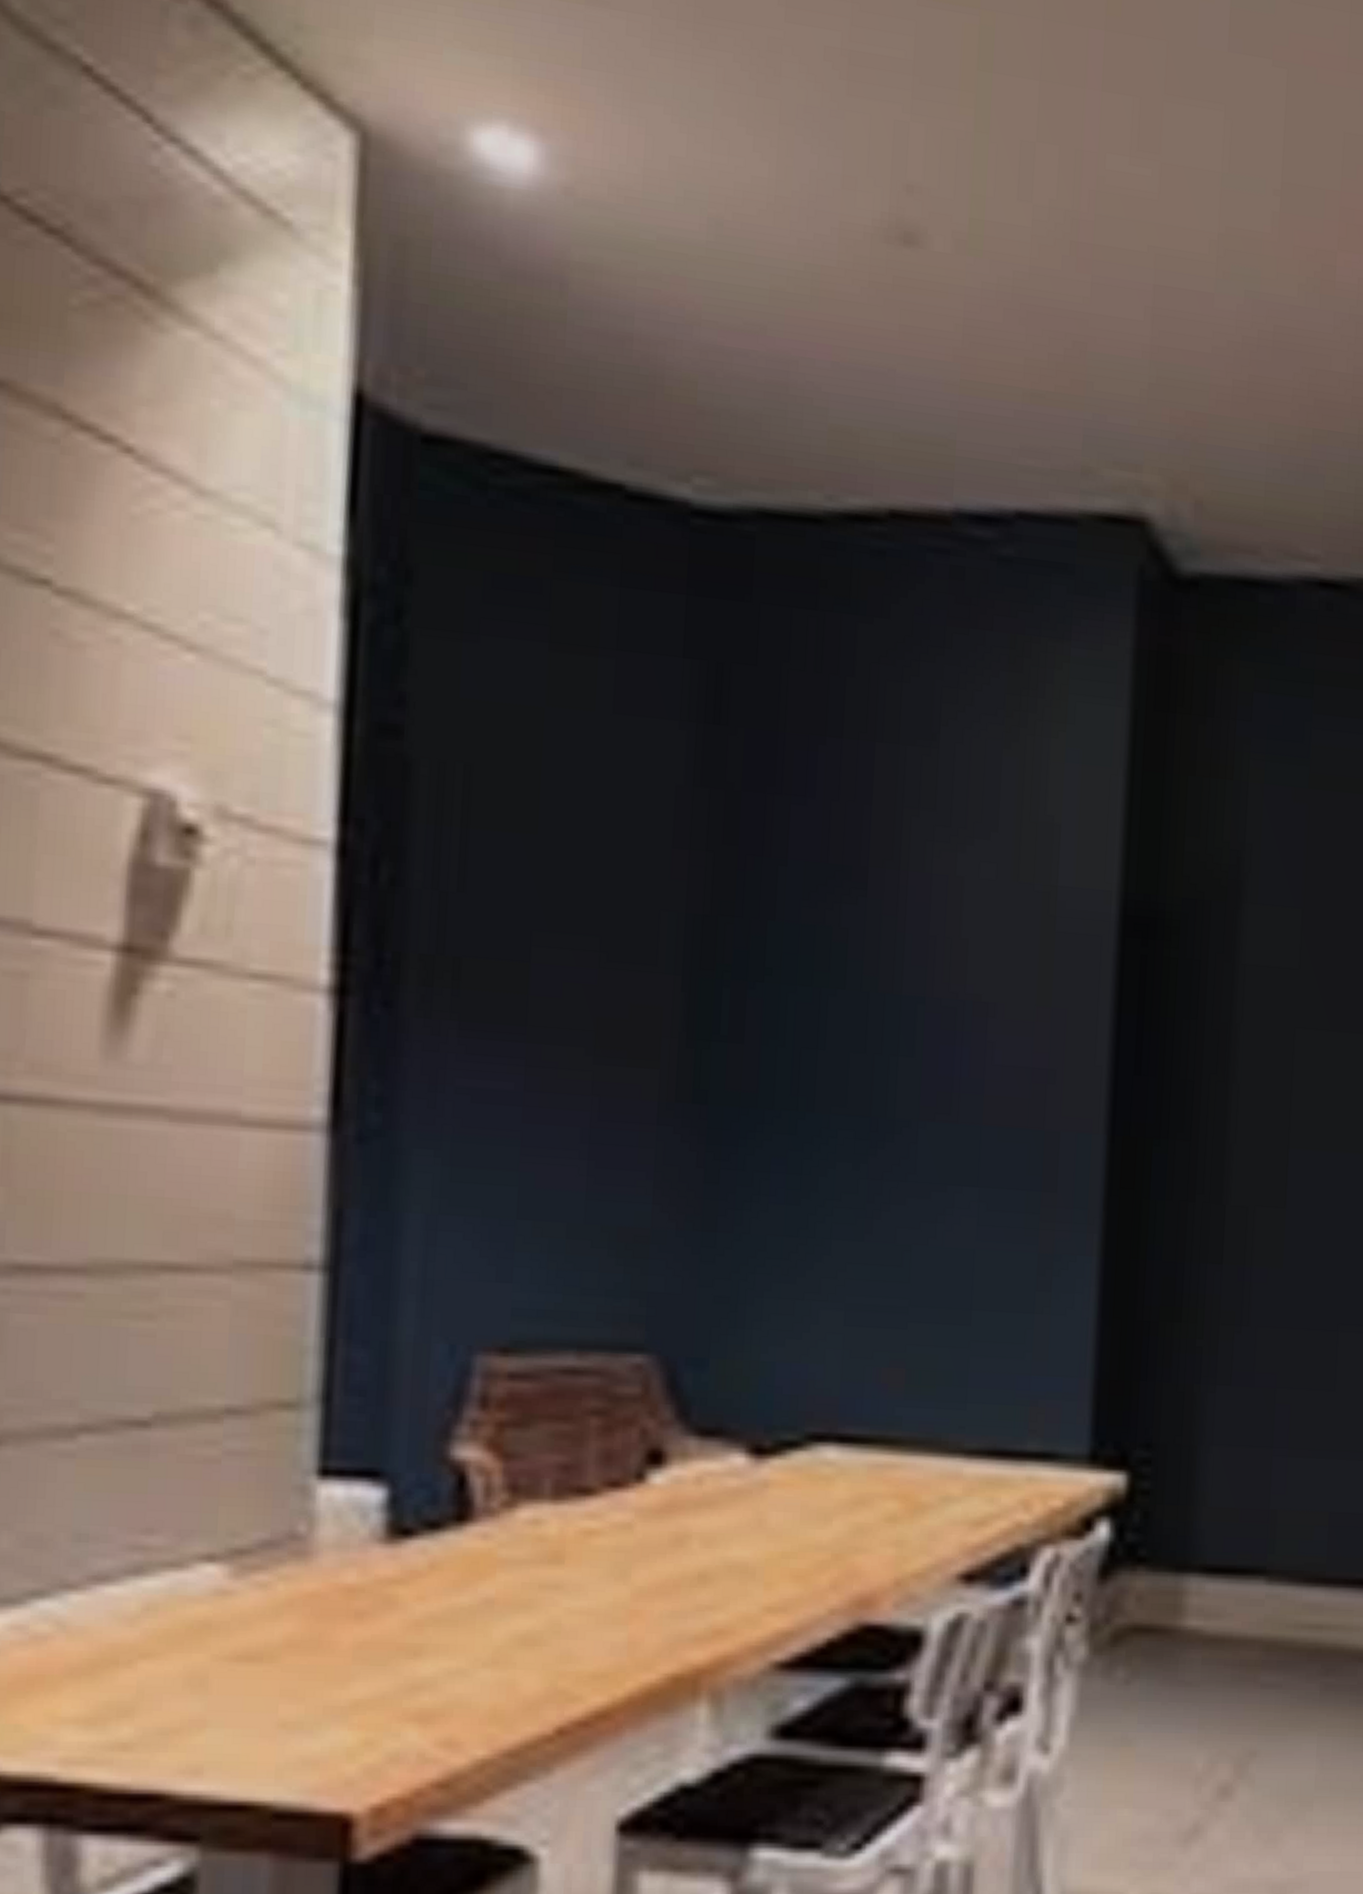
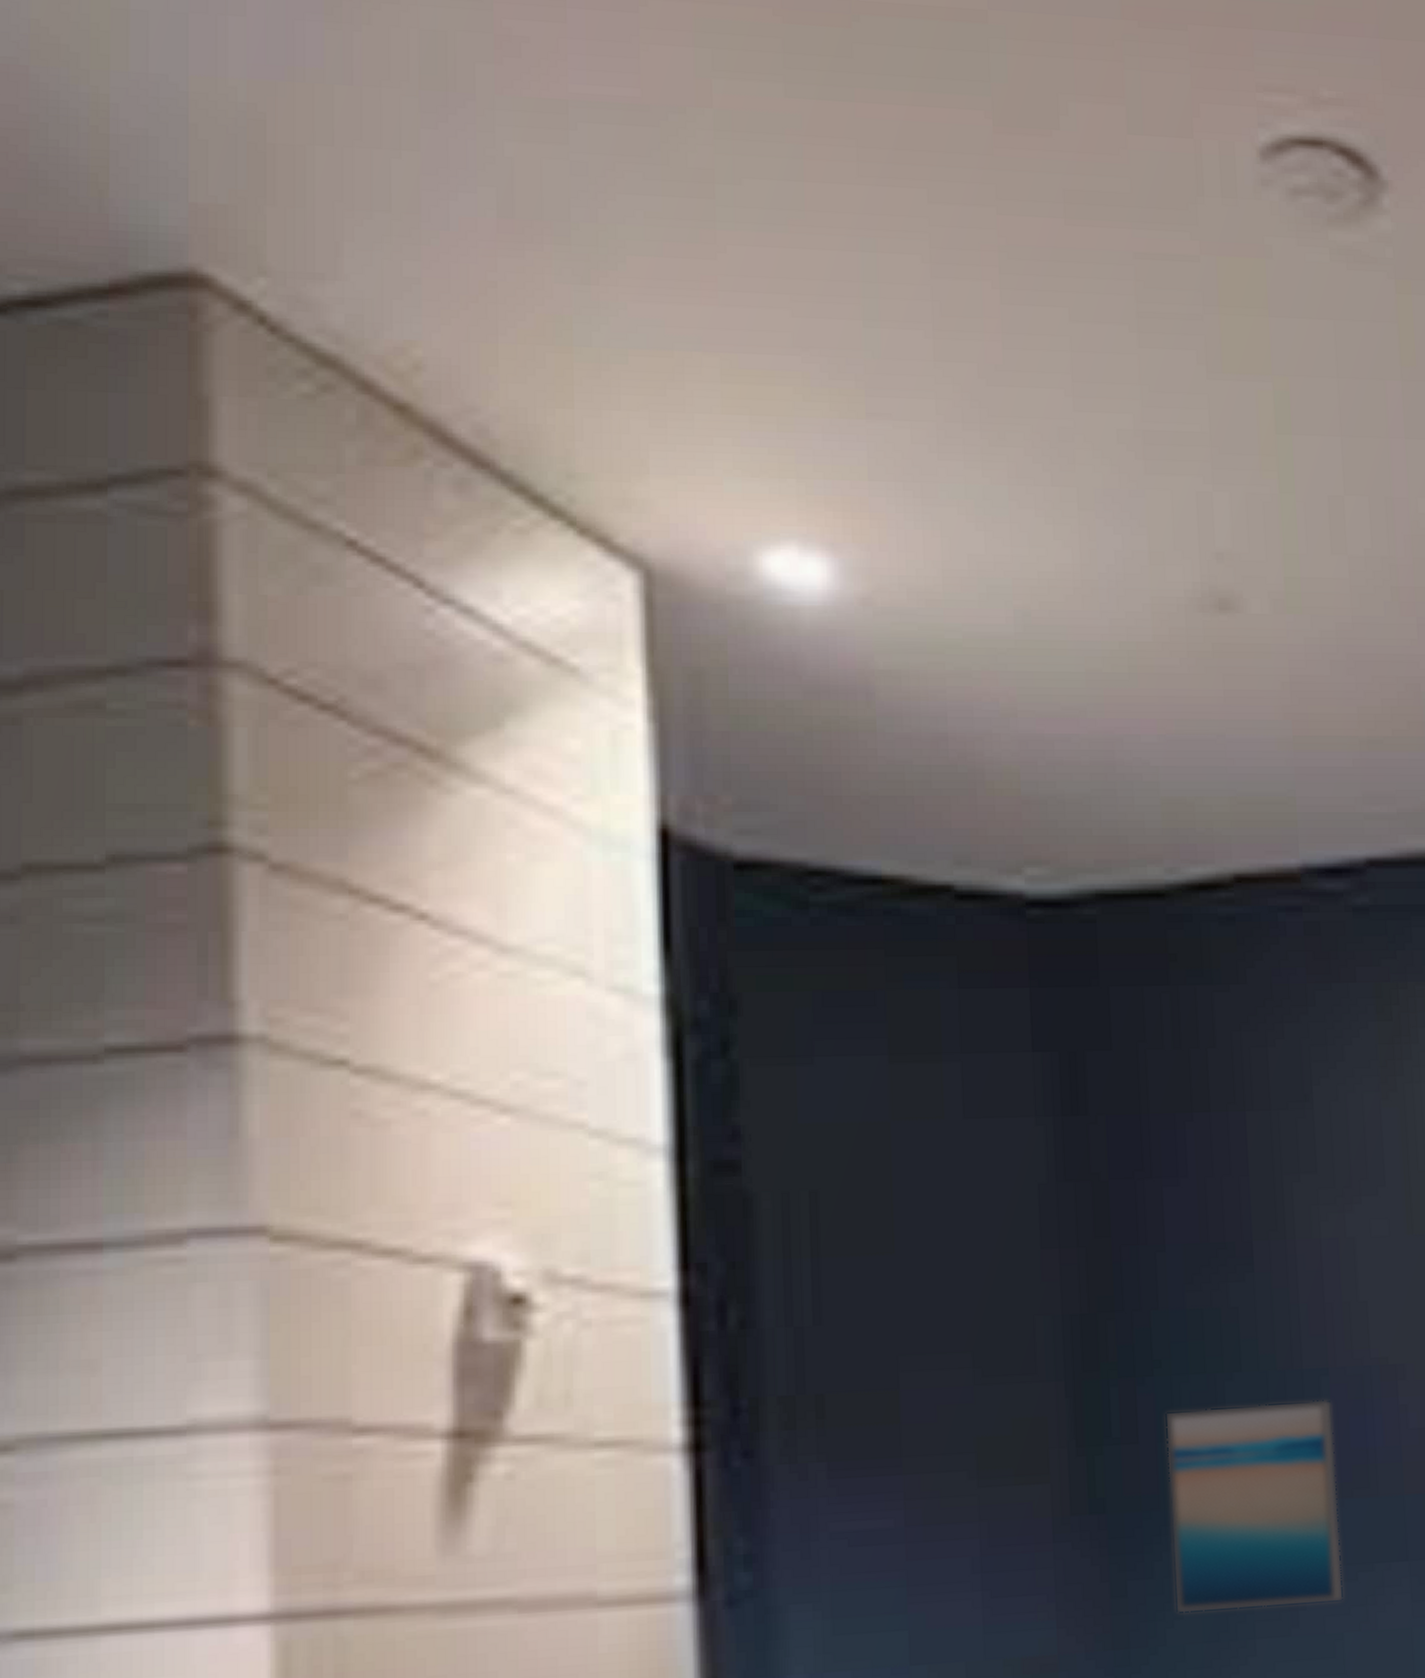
wall art: none [761,1017,925,1217] -> present [1164,1400,1344,1615]

